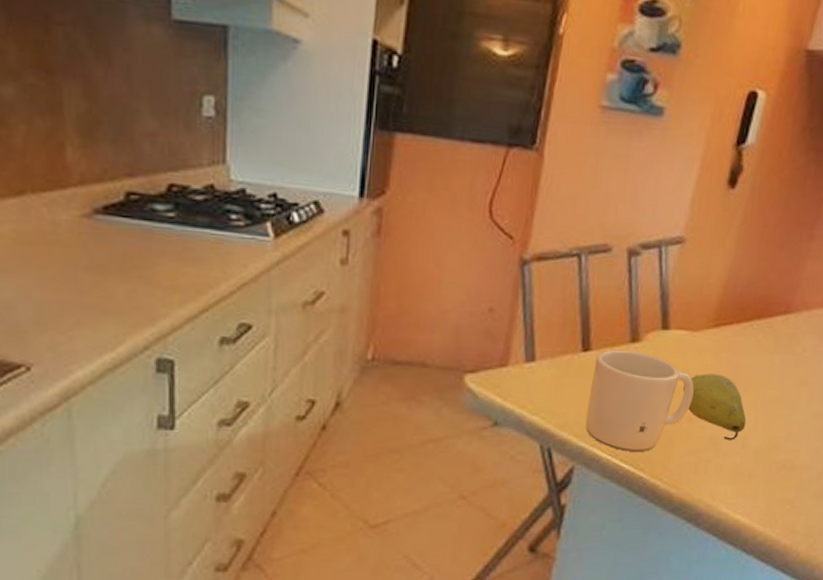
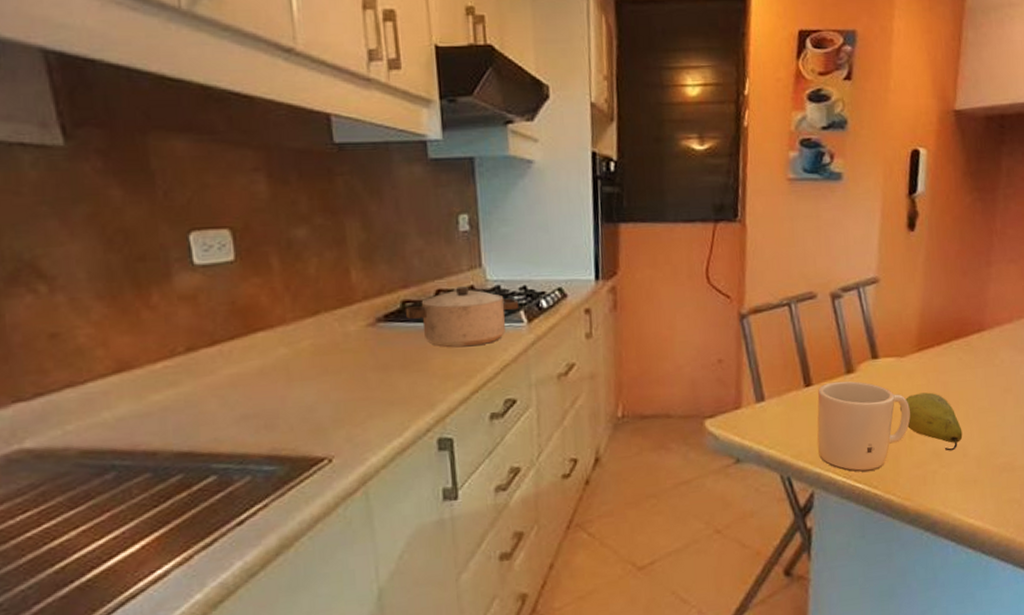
cooking pot: none [128,183,265,257] -> present [405,286,518,348]

